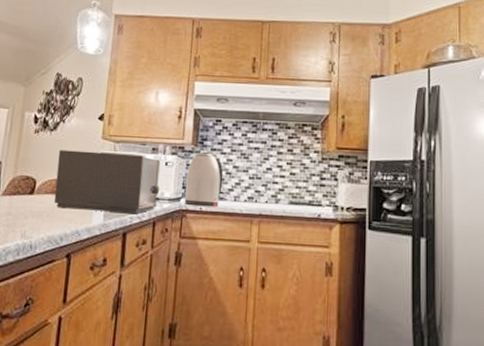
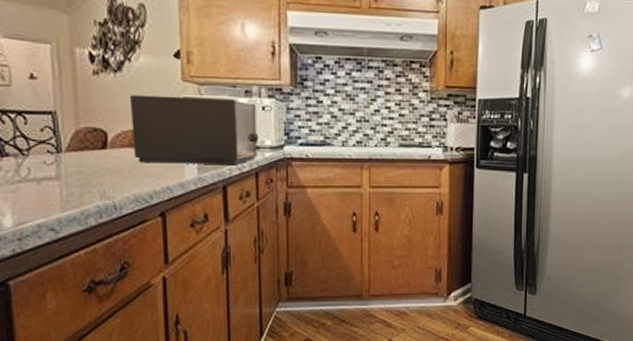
kettle: present [184,152,224,208] -> none [287,94,329,154]

